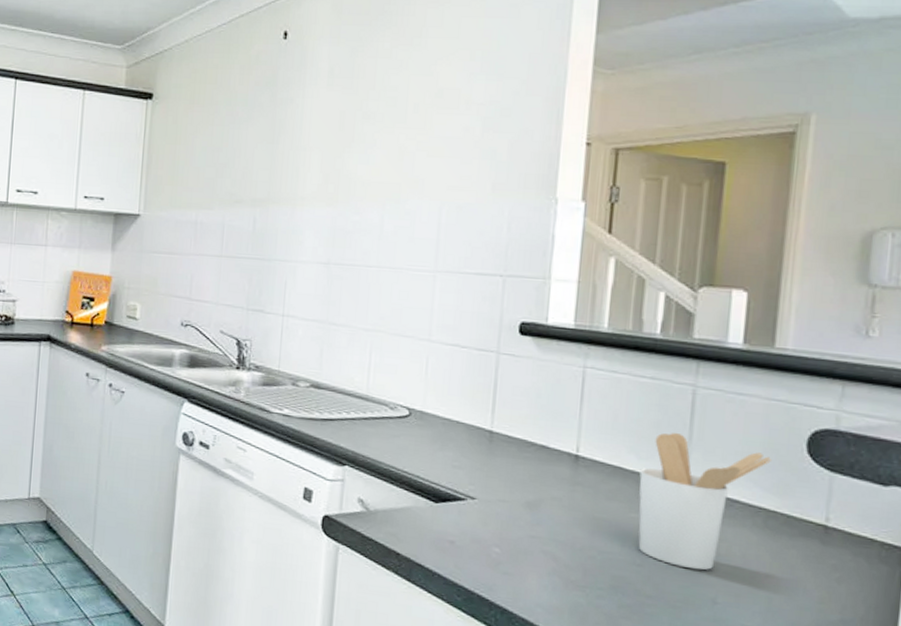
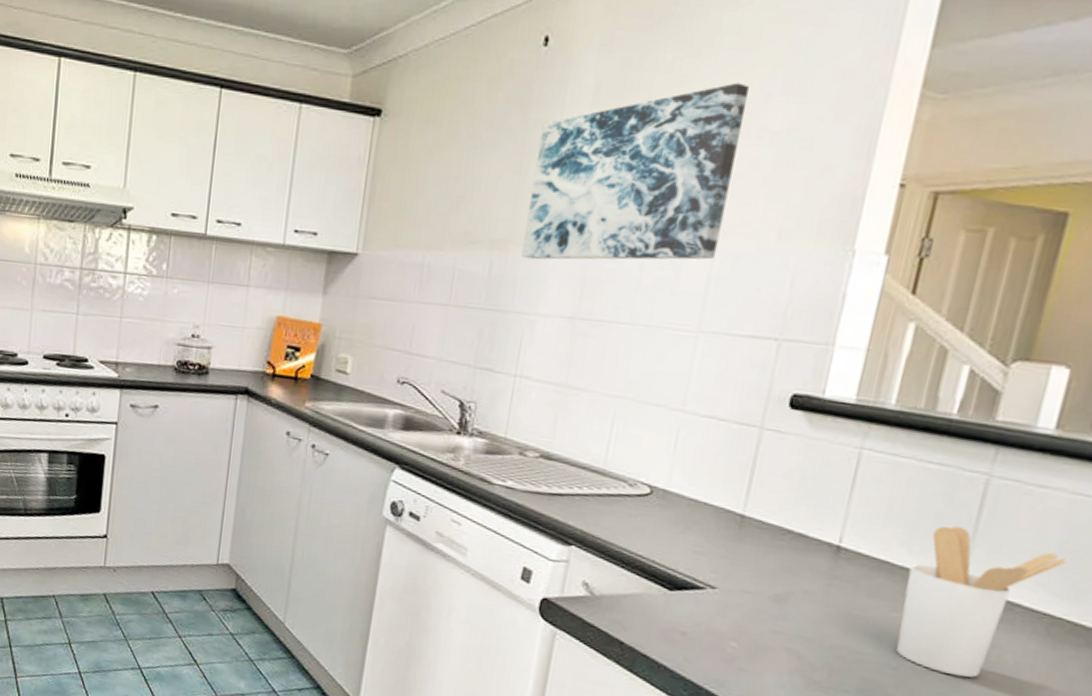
wall art: none [280,65,454,215] -> present [521,82,749,260]

